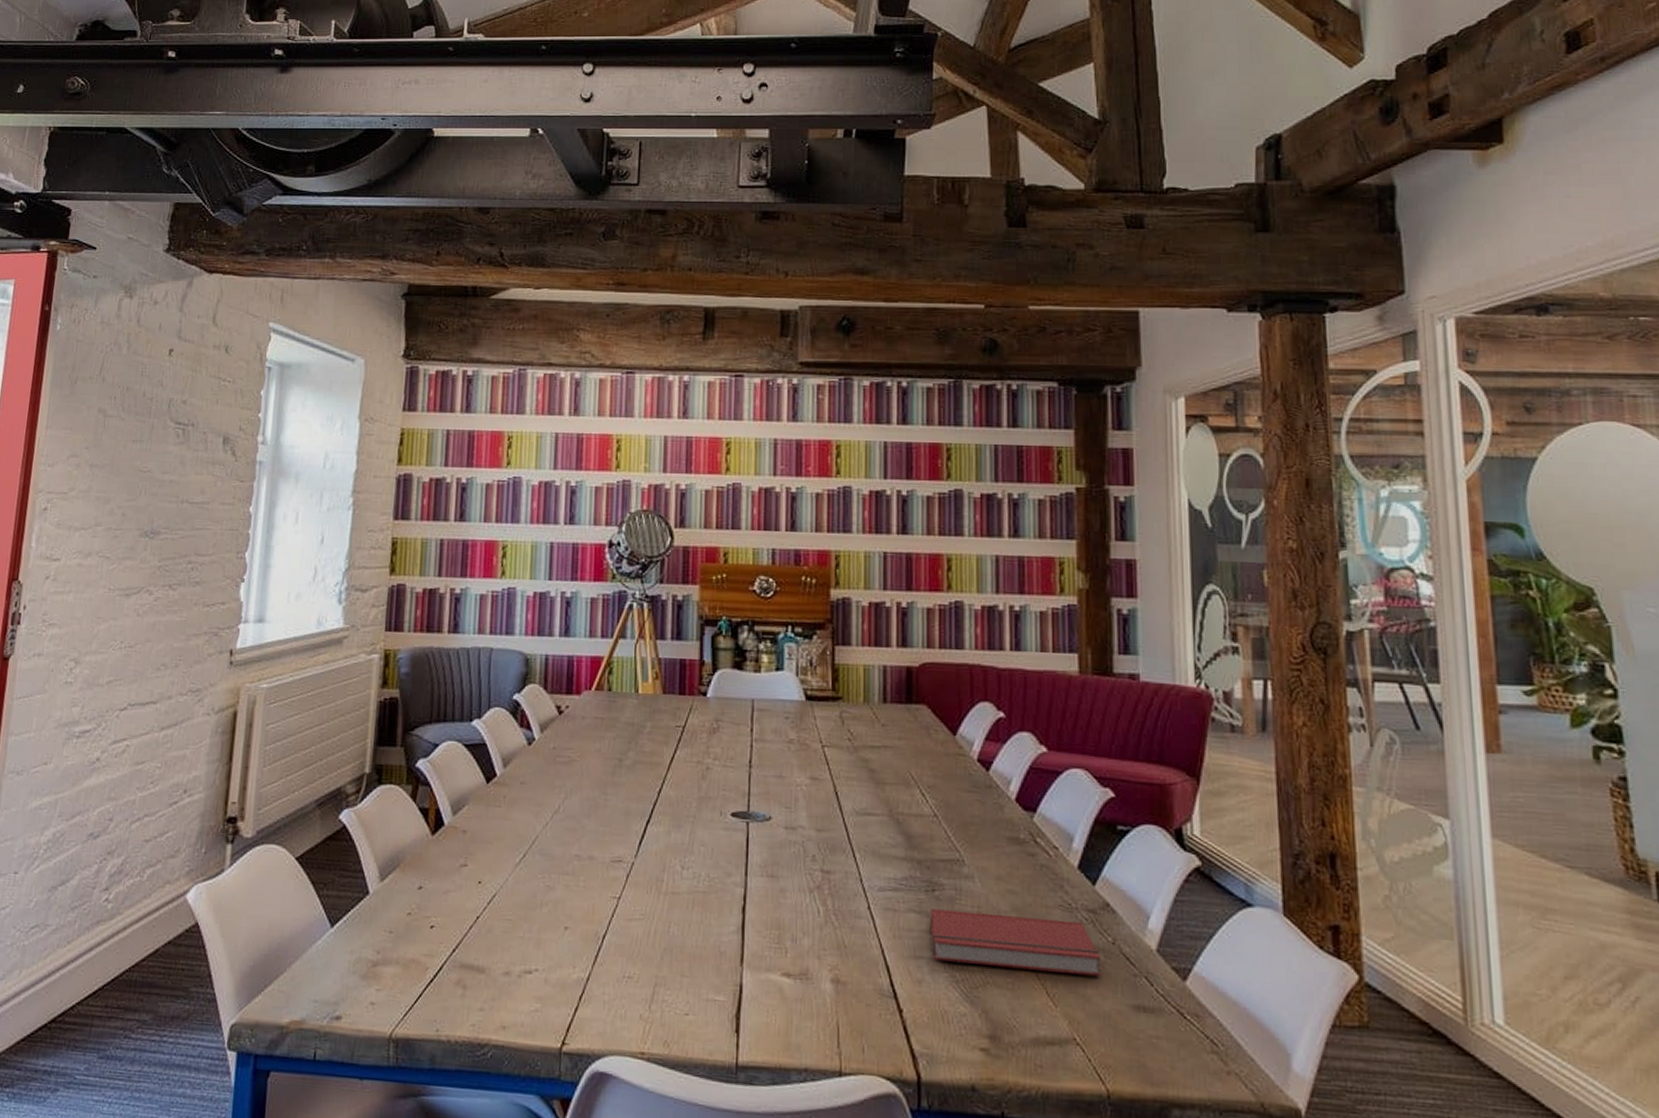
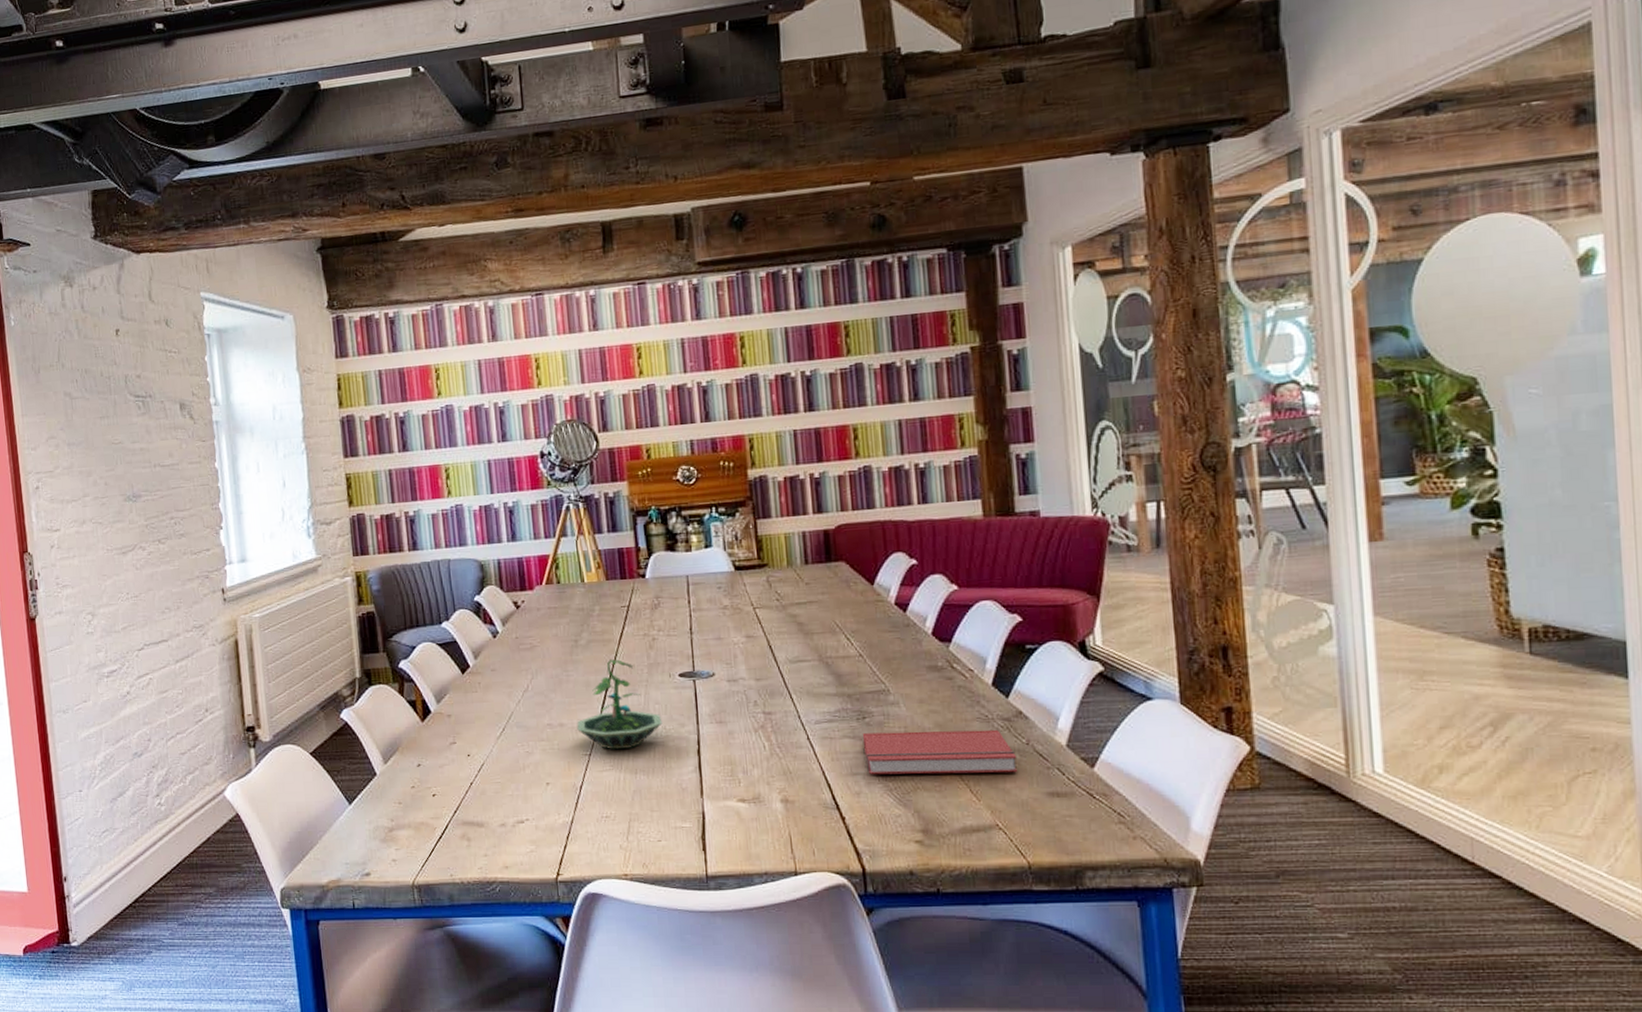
terrarium: none [608,787,707,897] -> present [577,659,663,750]

